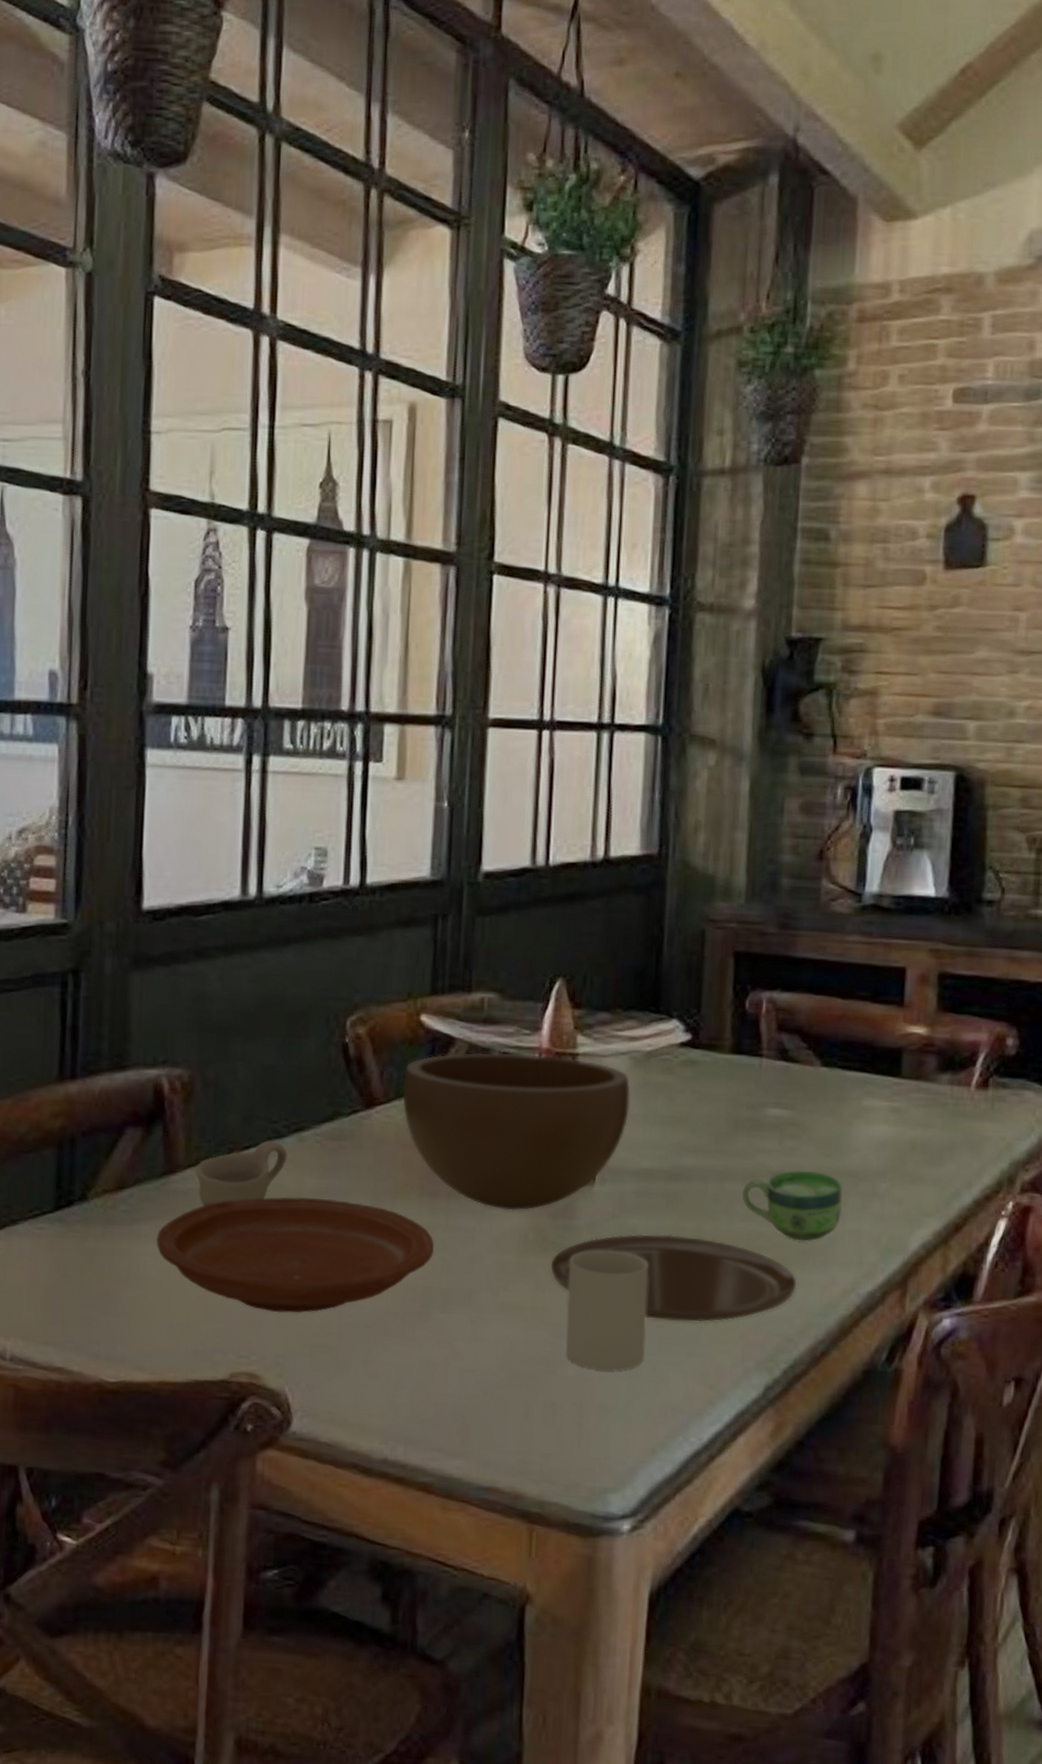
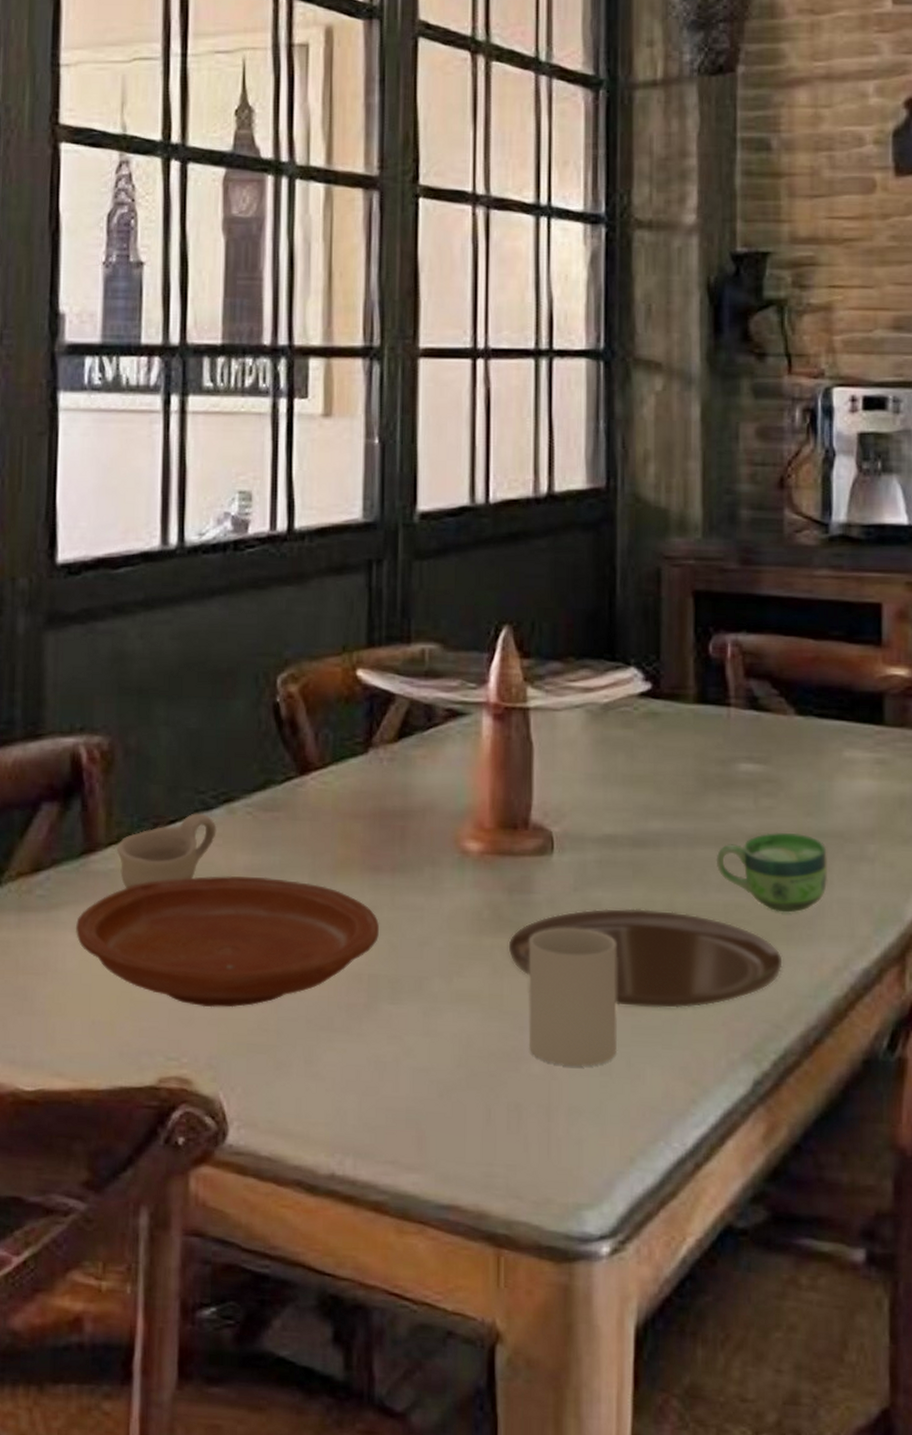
bowl: present [402,1052,631,1211] -> none [340,709,588,886]

